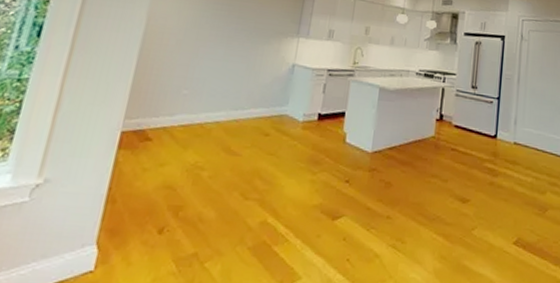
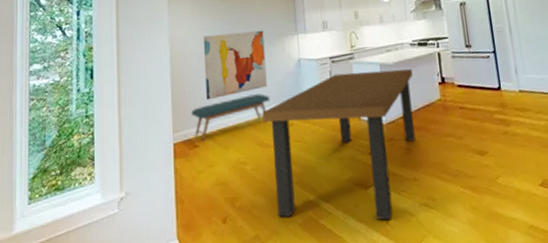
bench: none [150,92,251,134] -> present [191,94,271,141]
wall art: none [175,17,262,90] -> present [203,30,267,100]
dining table: none [226,88,413,258] -> present [262,69,416,221]

